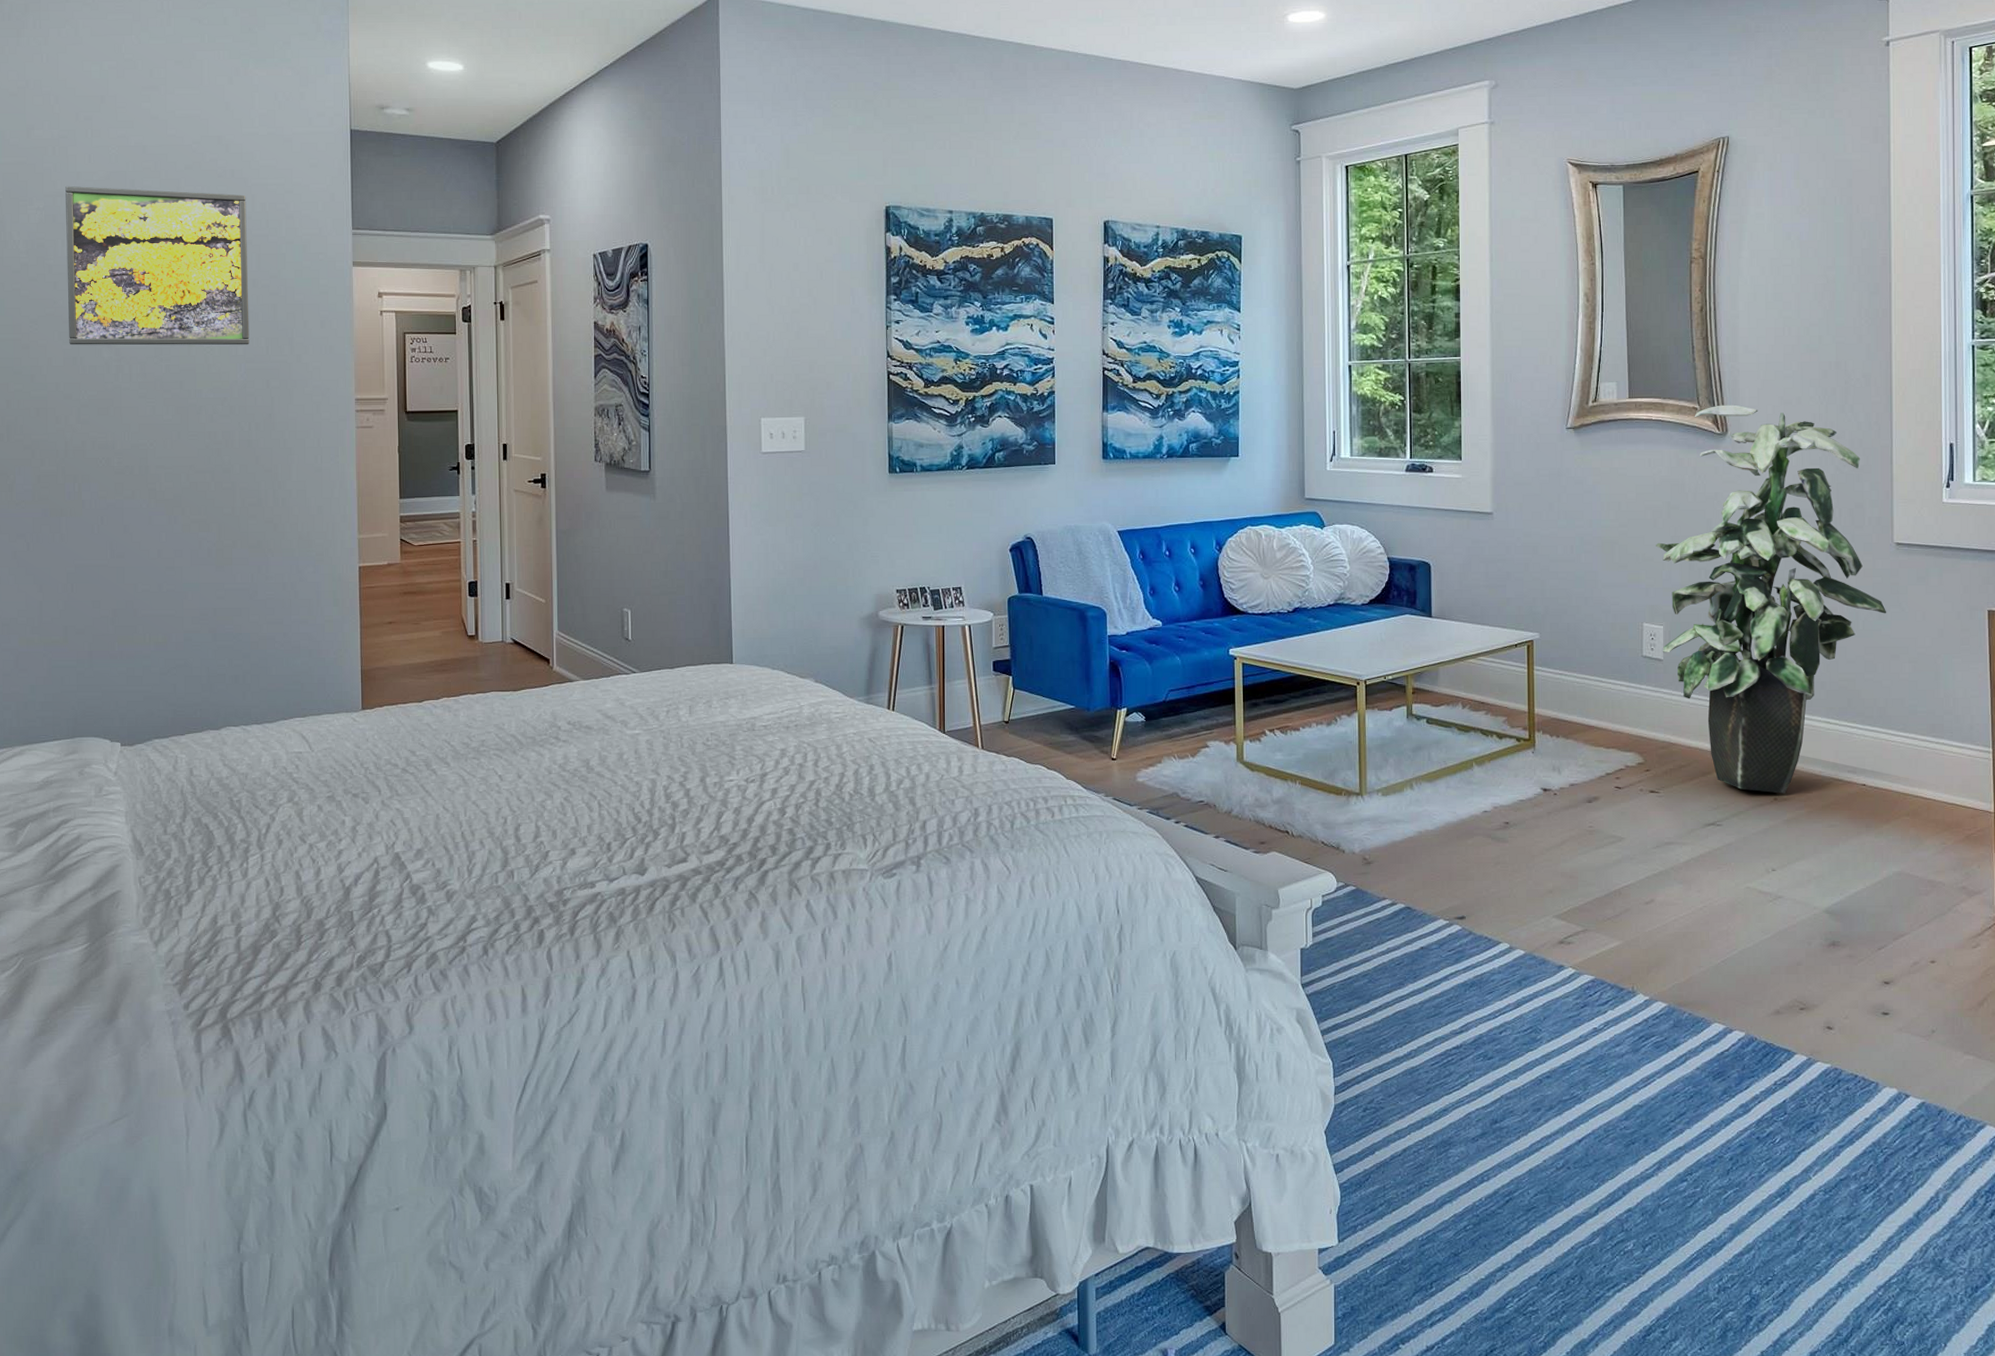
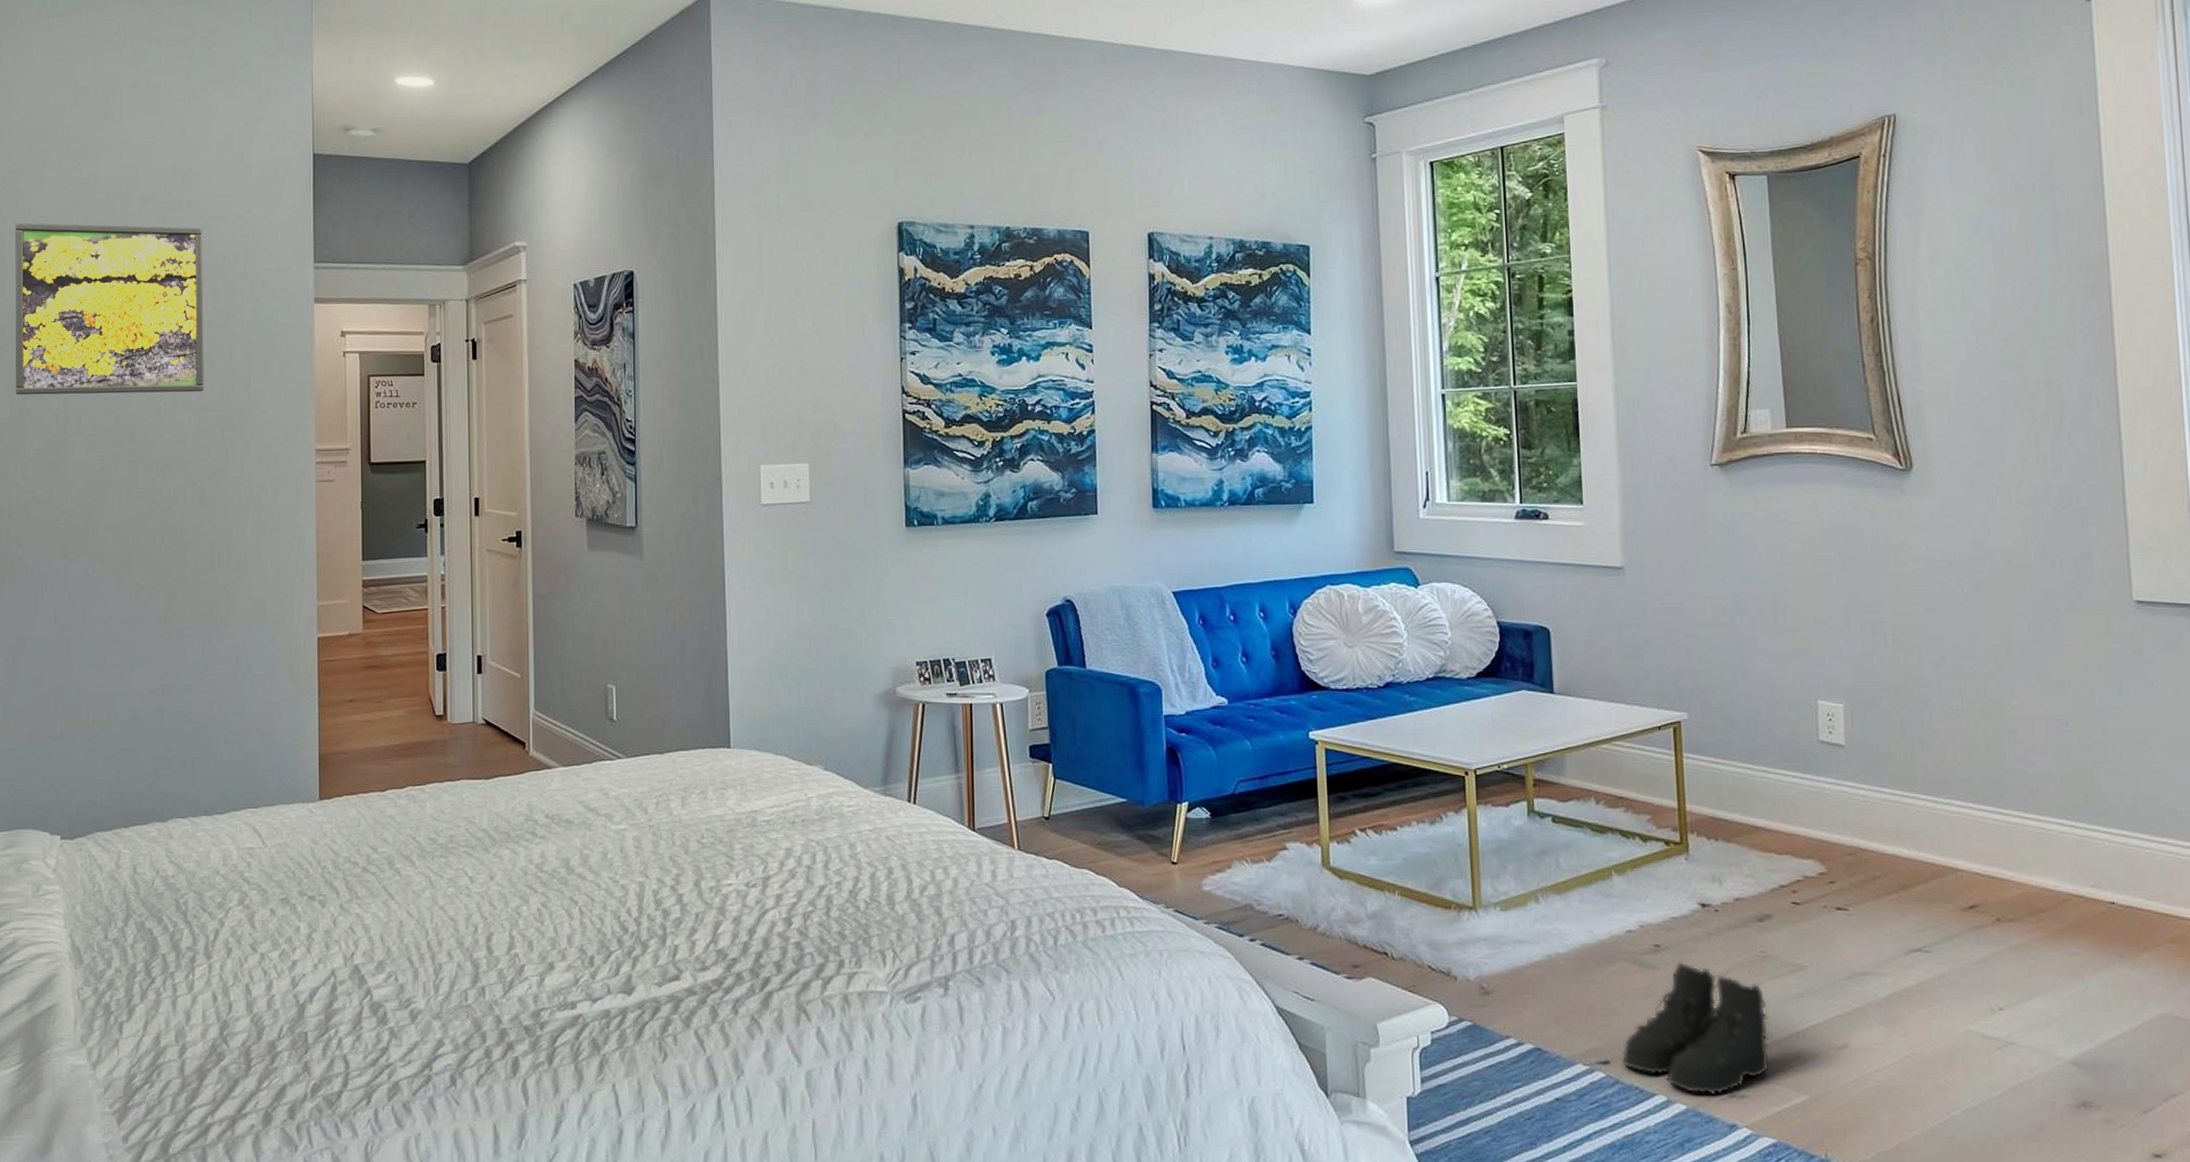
boots: none [1475,836,1592,943] -> present [1621,962,1770,1096]
indoor plant: present [1656,404,1887,794] -> none [1829,434,2130,913]

